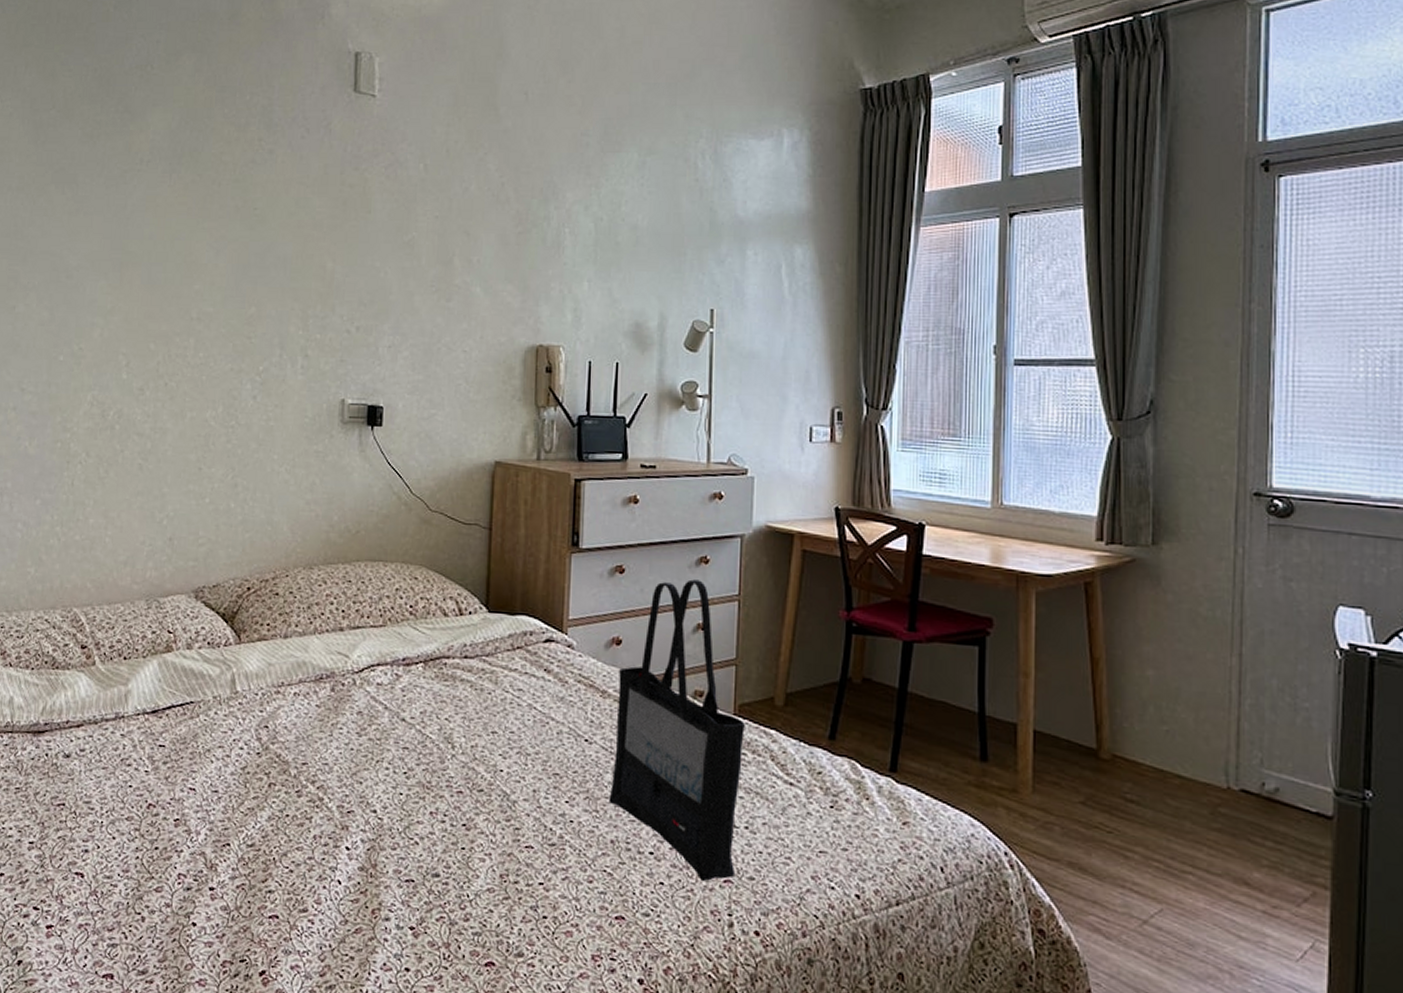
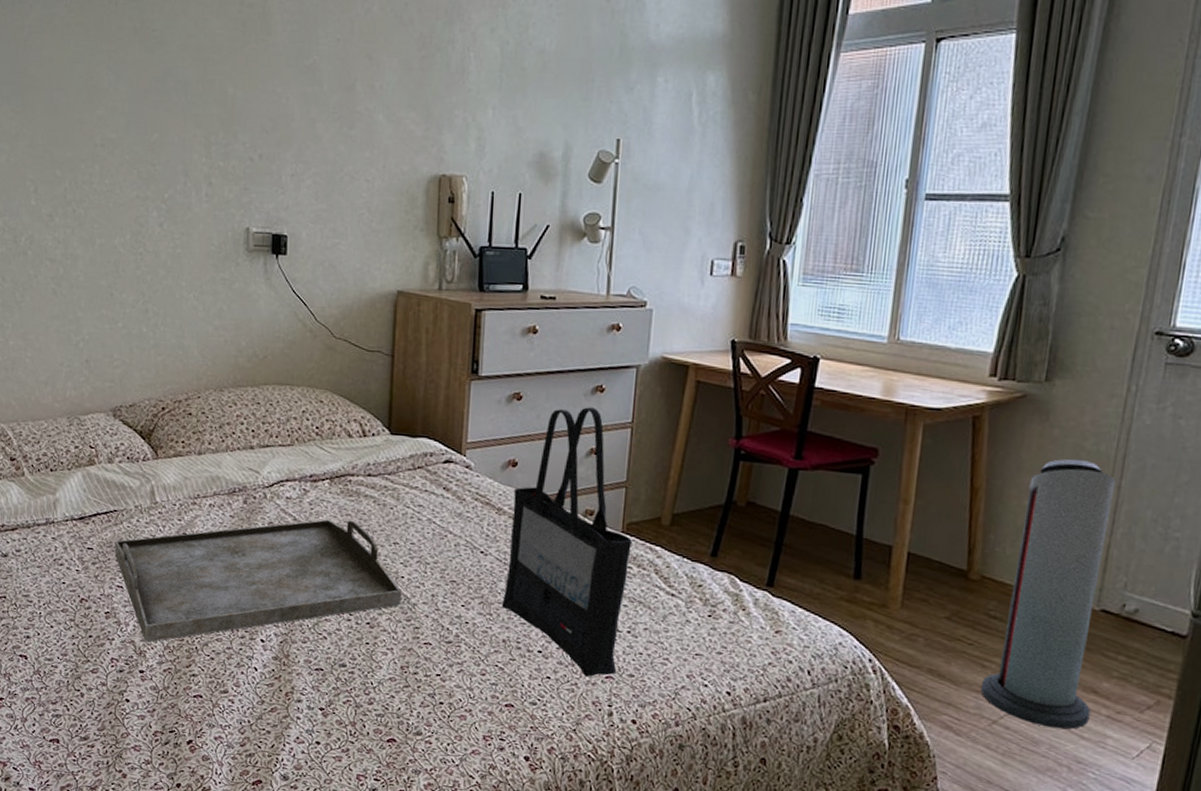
serving tray: none [189,707,501,854] -> present [115,519,402,642]
air purifier: none [1126,625,1245,929] -> present [980,458,1115,730]

